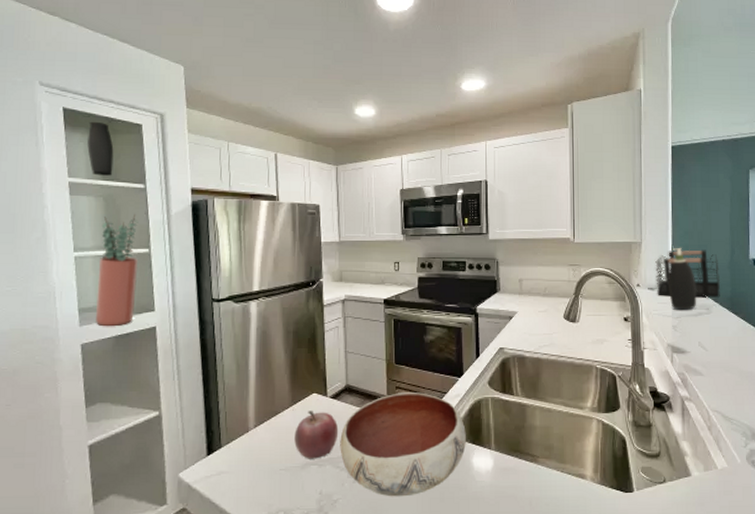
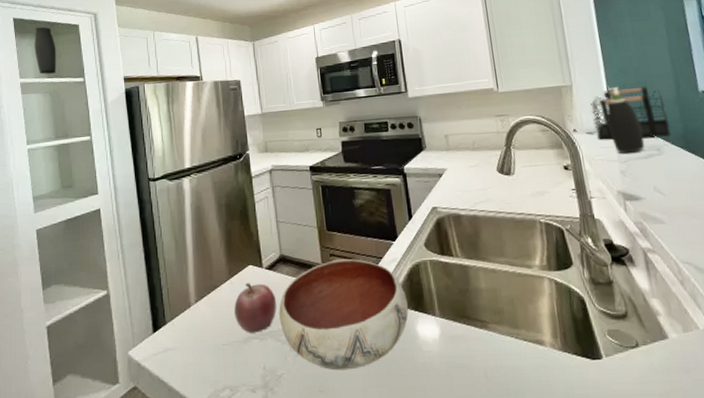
vase: present [96,214,139,326] -> none [48,106,82,211]

